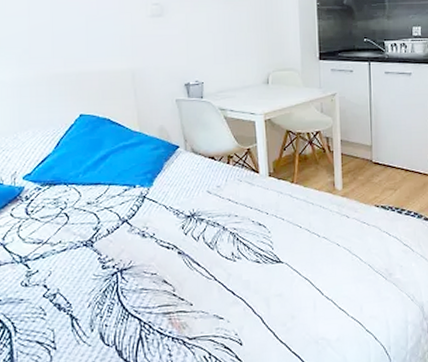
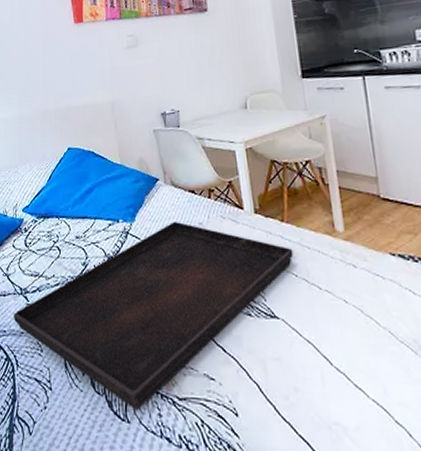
serving tray: none [10,185,300,355] -> present [13,221,294,411]

